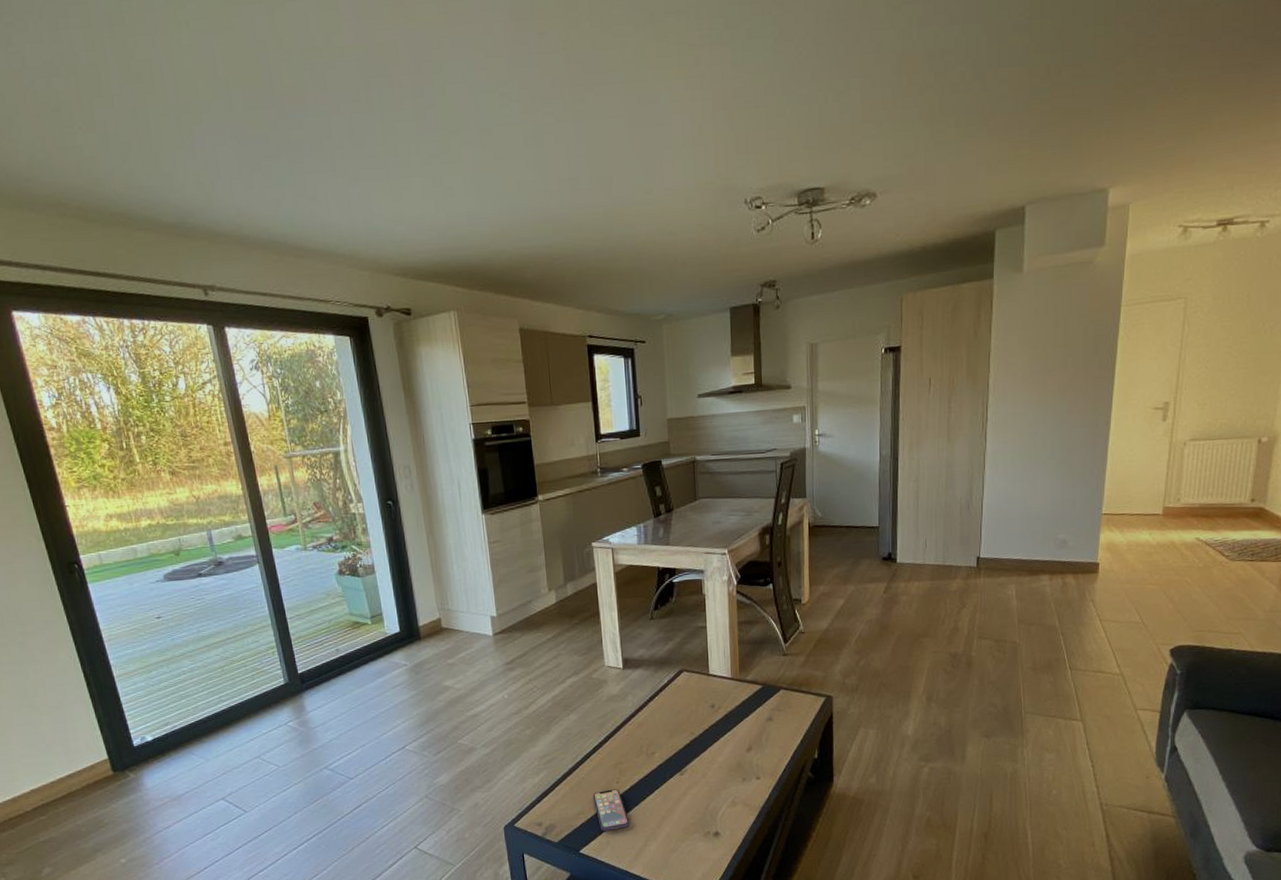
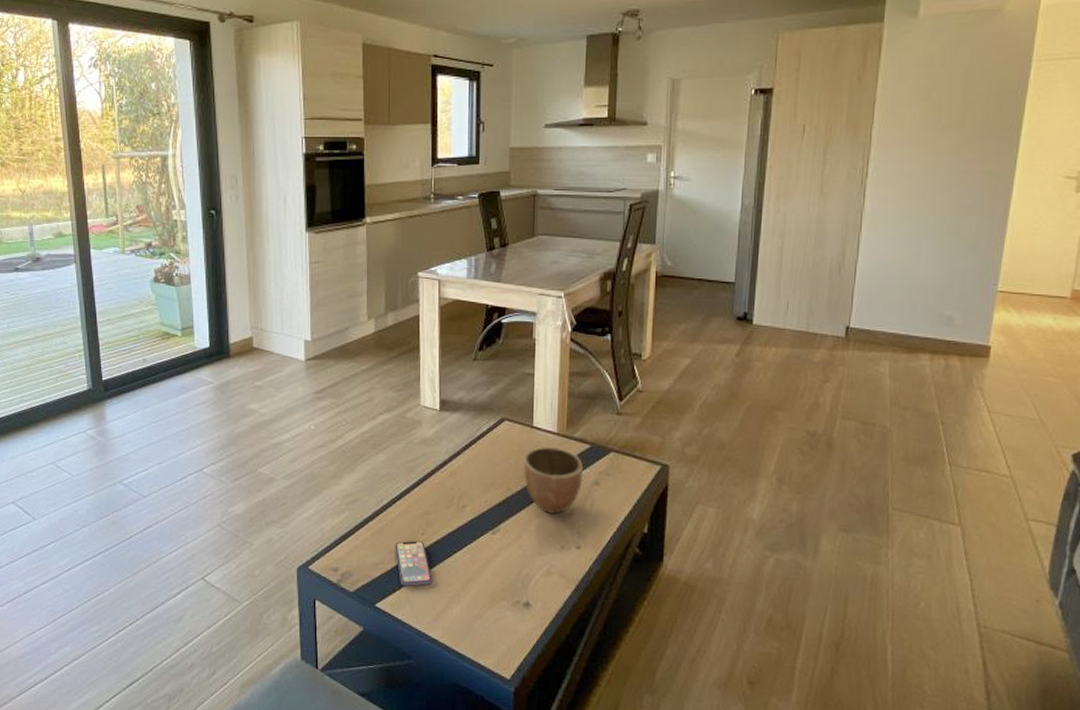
decorative bowl: none [702,690,758,751] -> present [523,446,584,514]

